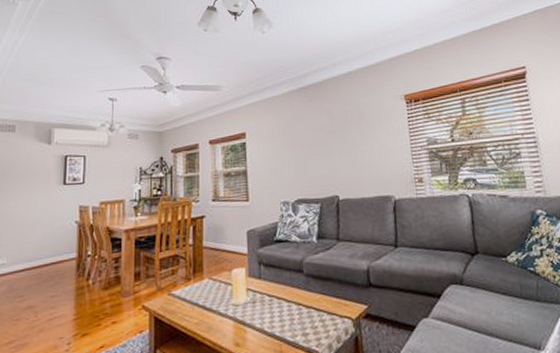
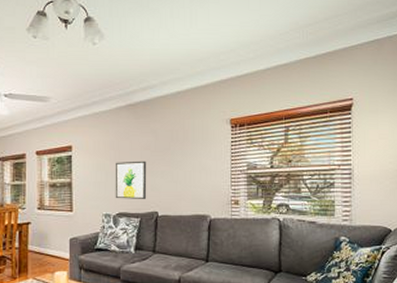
wall art: none [291,143,326,185] -> present [115,160,147,199]

